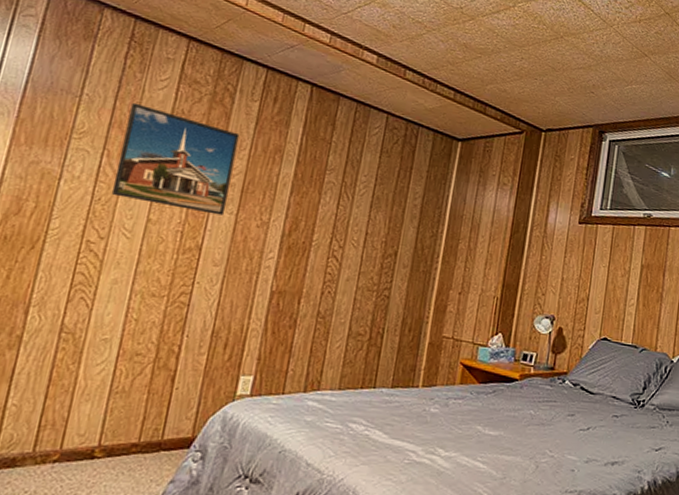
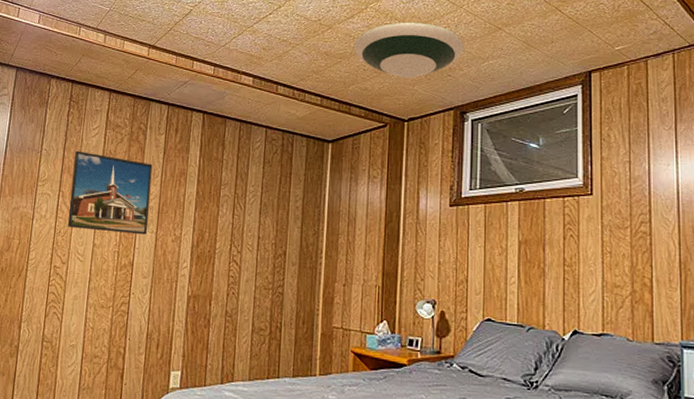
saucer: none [496,27,610,89] -> present [354,23,464,78]

